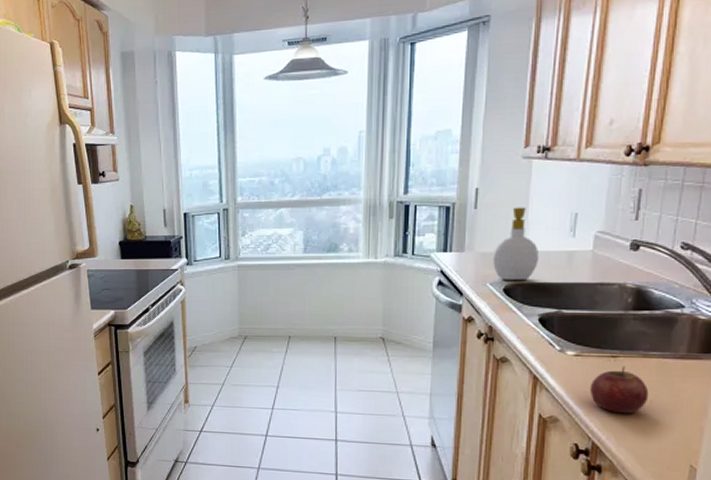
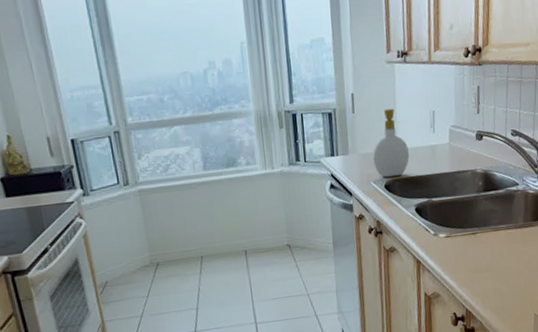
apple: present [589,366,649,414] -> none [459,240,502,281]

